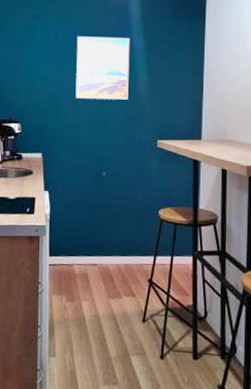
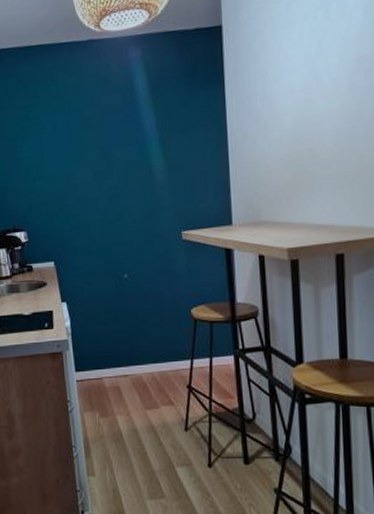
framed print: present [75,36,130,100] -> none [77,118,144,195]

